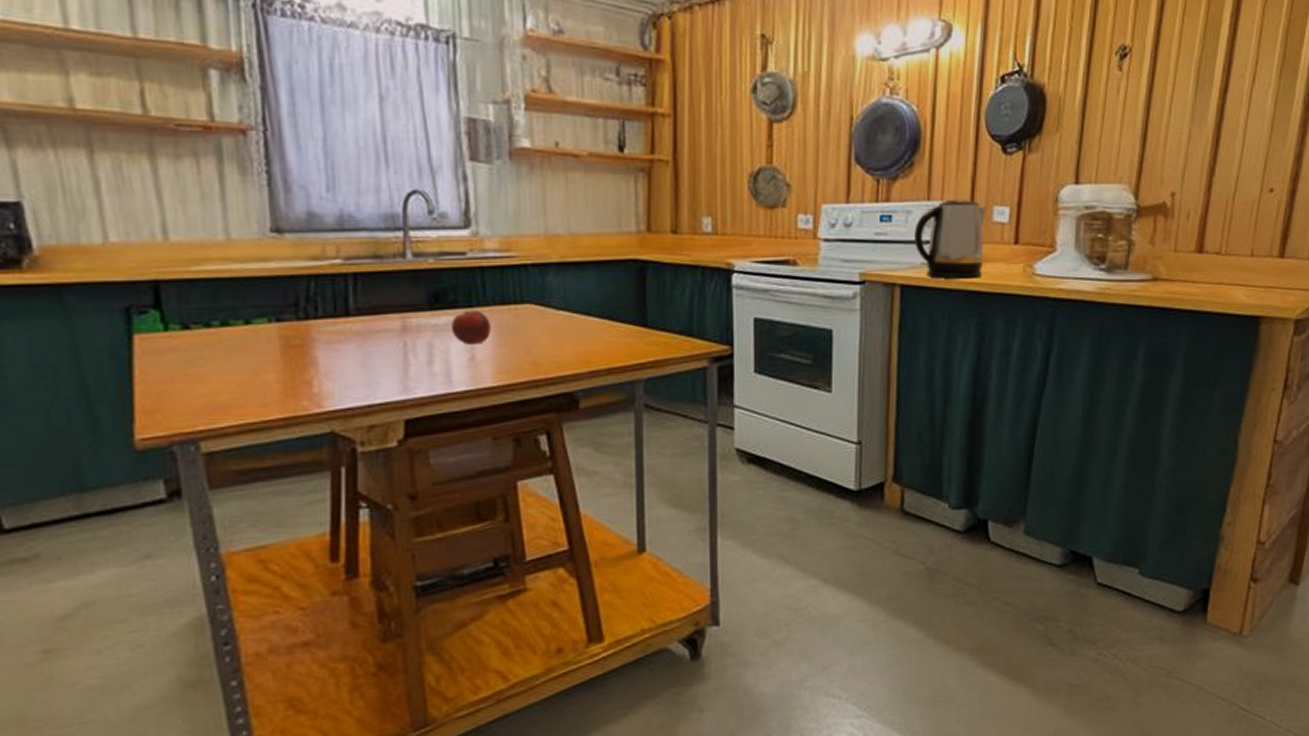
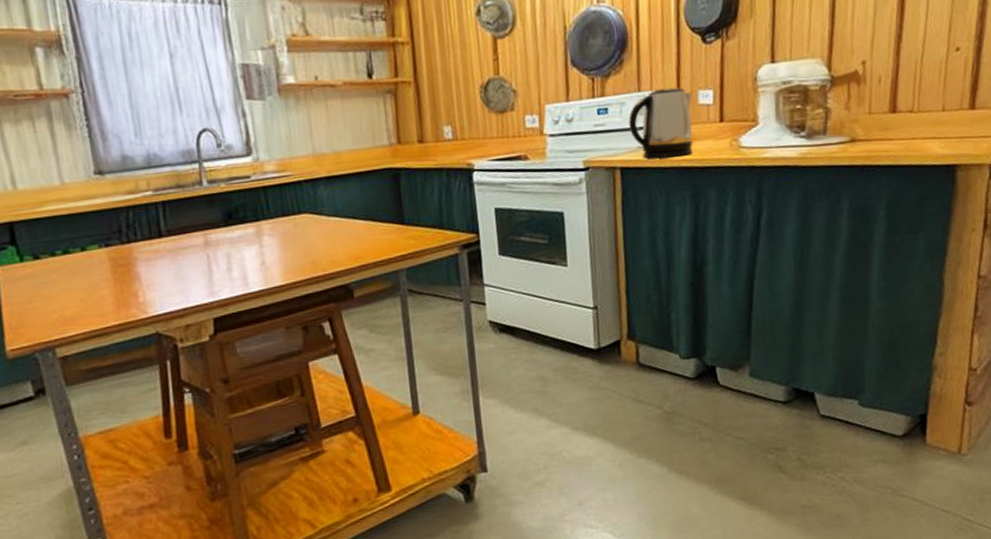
fruit: present [450,309,491,345] -> none [243,222,276,252]

